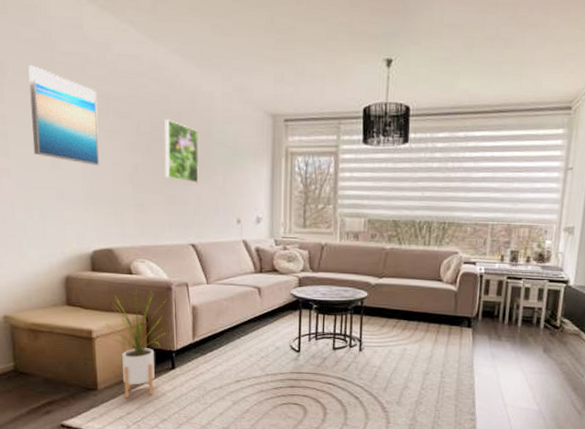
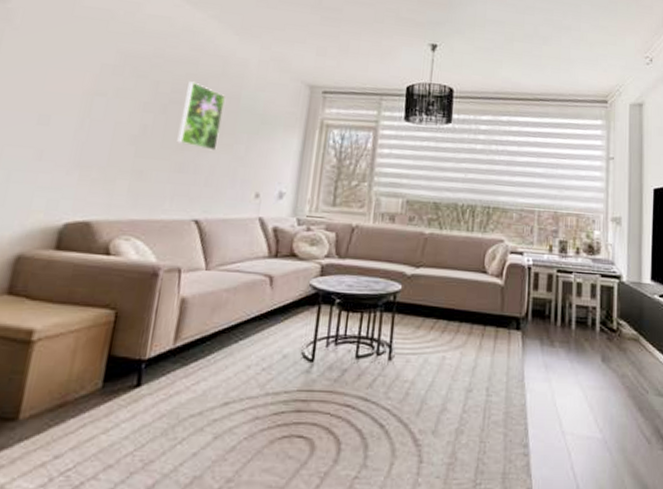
wall art: present [28,65,100,166] -> none [19,16,116,125]
house plant: present [106,288,167,399] -> none [56,273,150,434]

